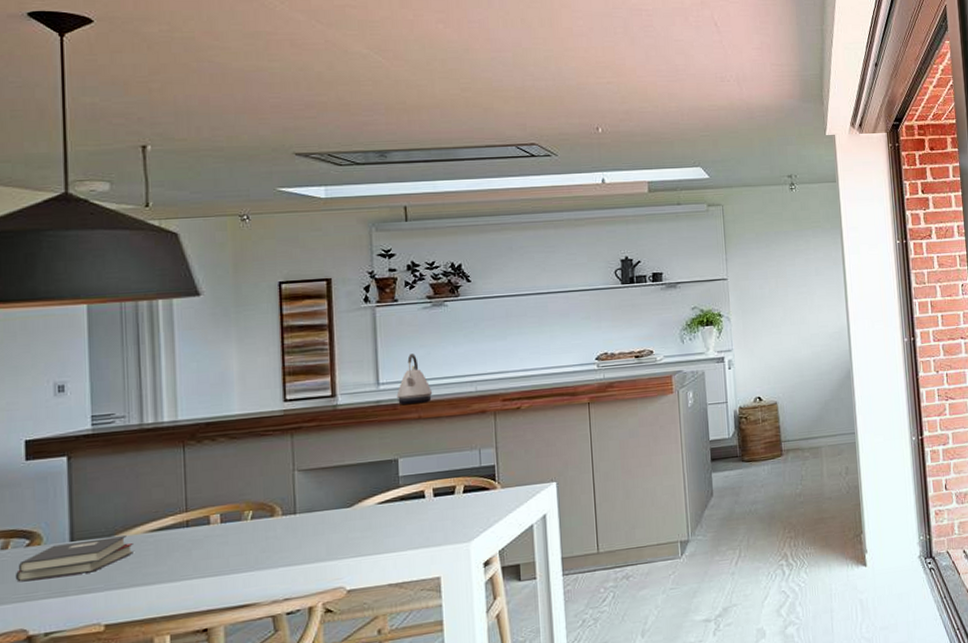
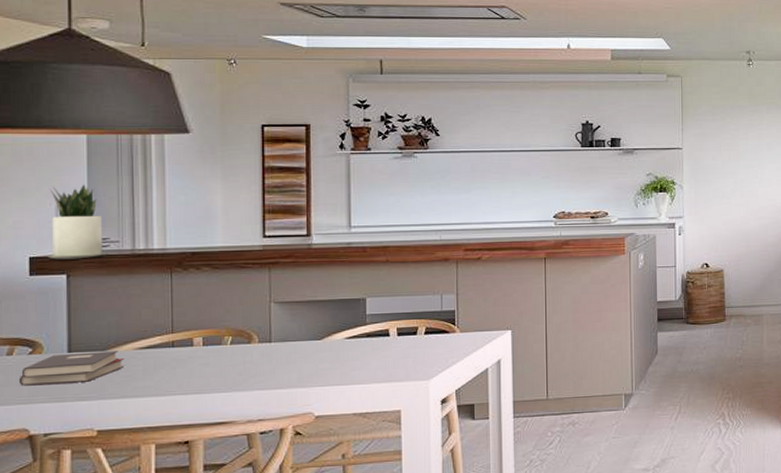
planter: none [45,357,113,442] -> present [47,184,108,260]
kettle: present [396,353,433,406] -> none [366,200,400,249]

